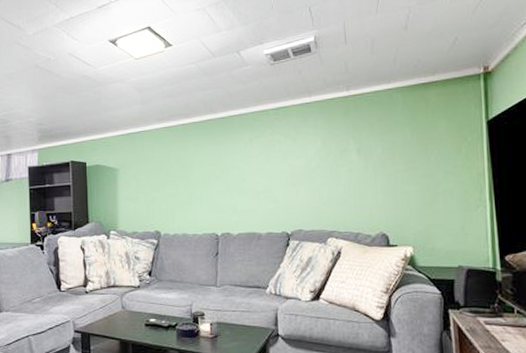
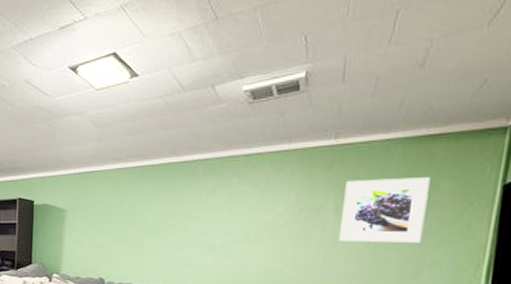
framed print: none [362,117,433,179] -> present [338,176,430,243]

